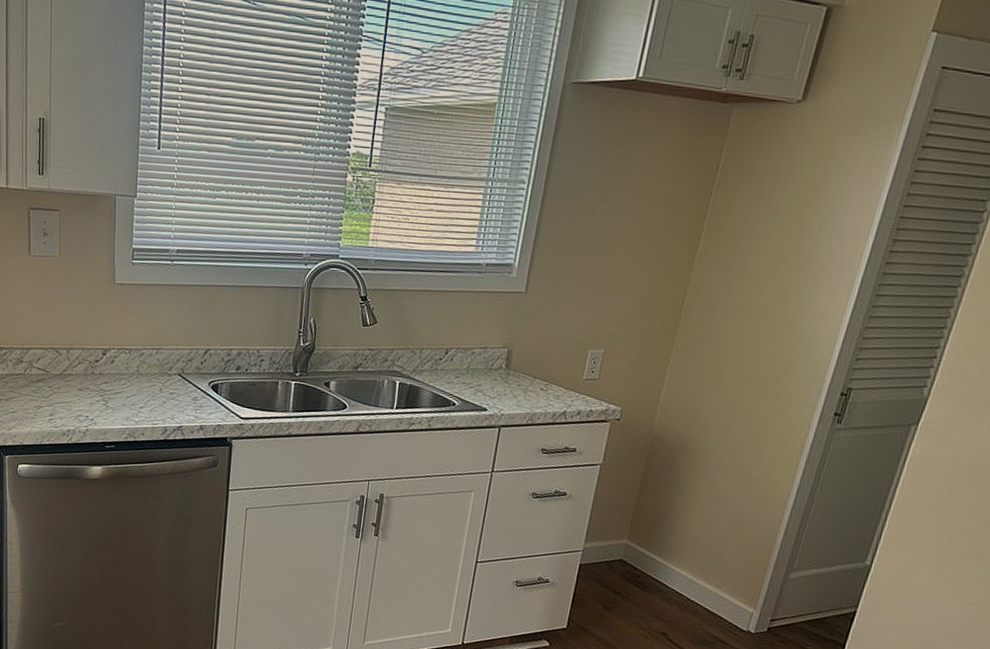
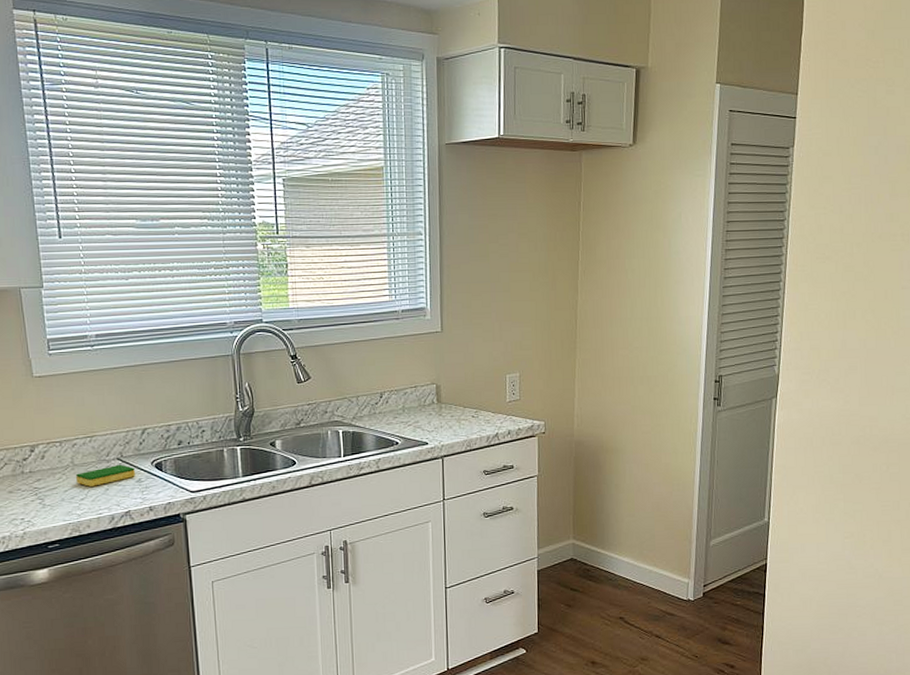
dish sponge: none [138,379,193,397] -> present [76,464,135,487]

